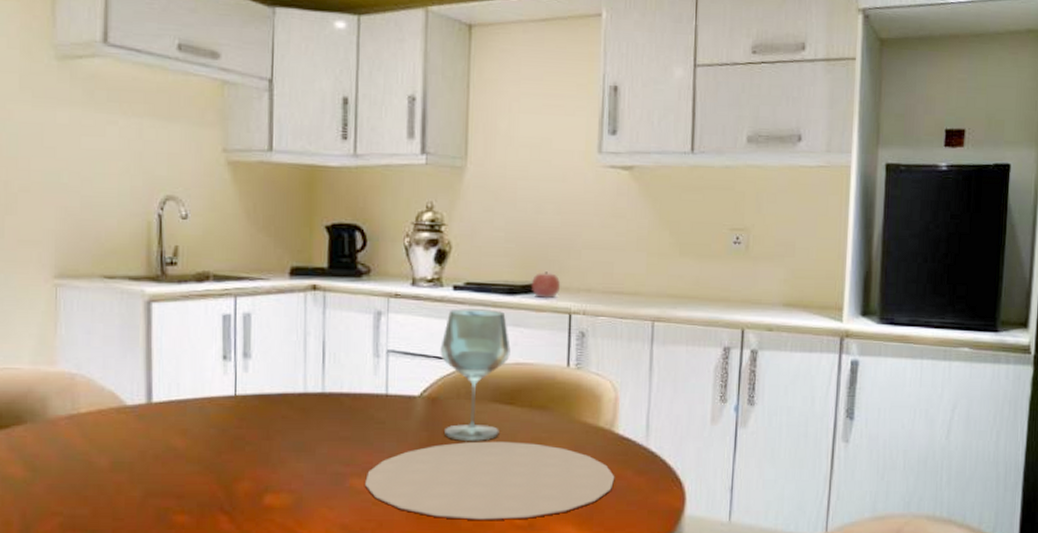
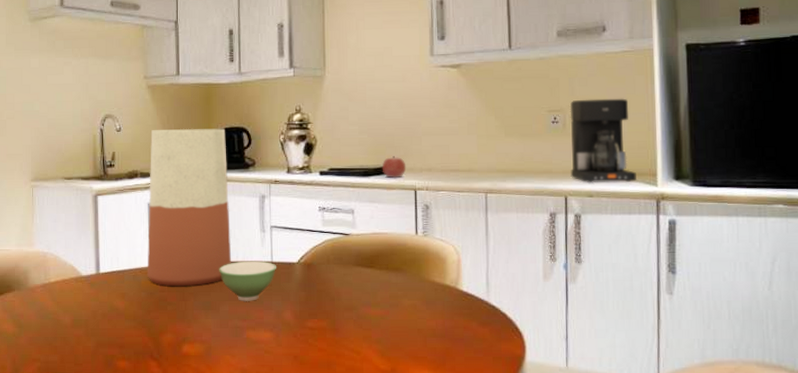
vase: none [218,220,334,422] -> present [147,128,232,287]
bowl: none [317,392,393,442] -> present [219,261,277,301]
placemat: present [365,441,615,521] -> none [258,299,462,366]
wine glass: present [440,309,511,441] -> none [312,190,368,299]
coffee maker: none [750,218,821,316] -> present [569,98,636,183]

